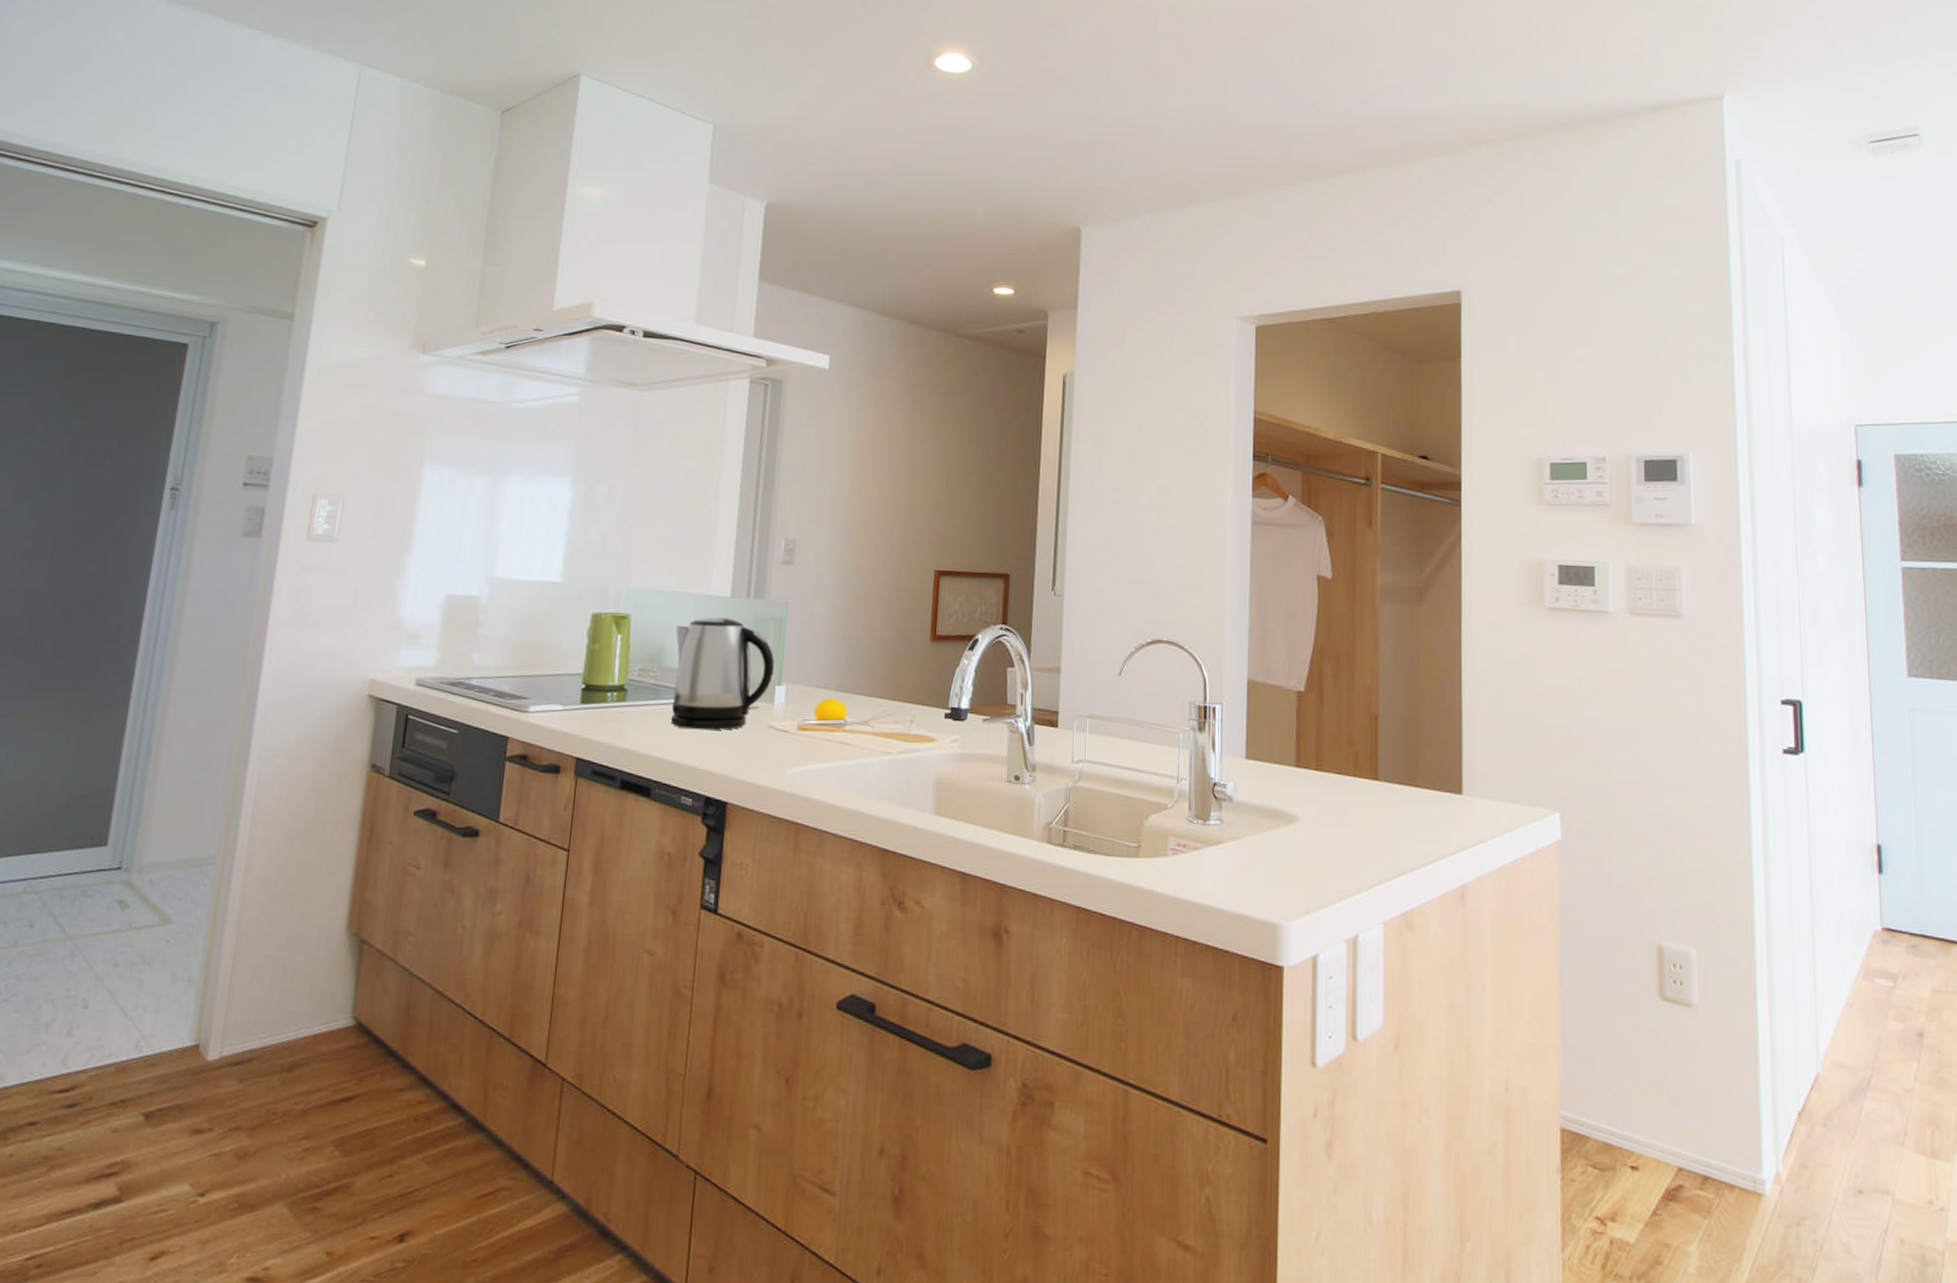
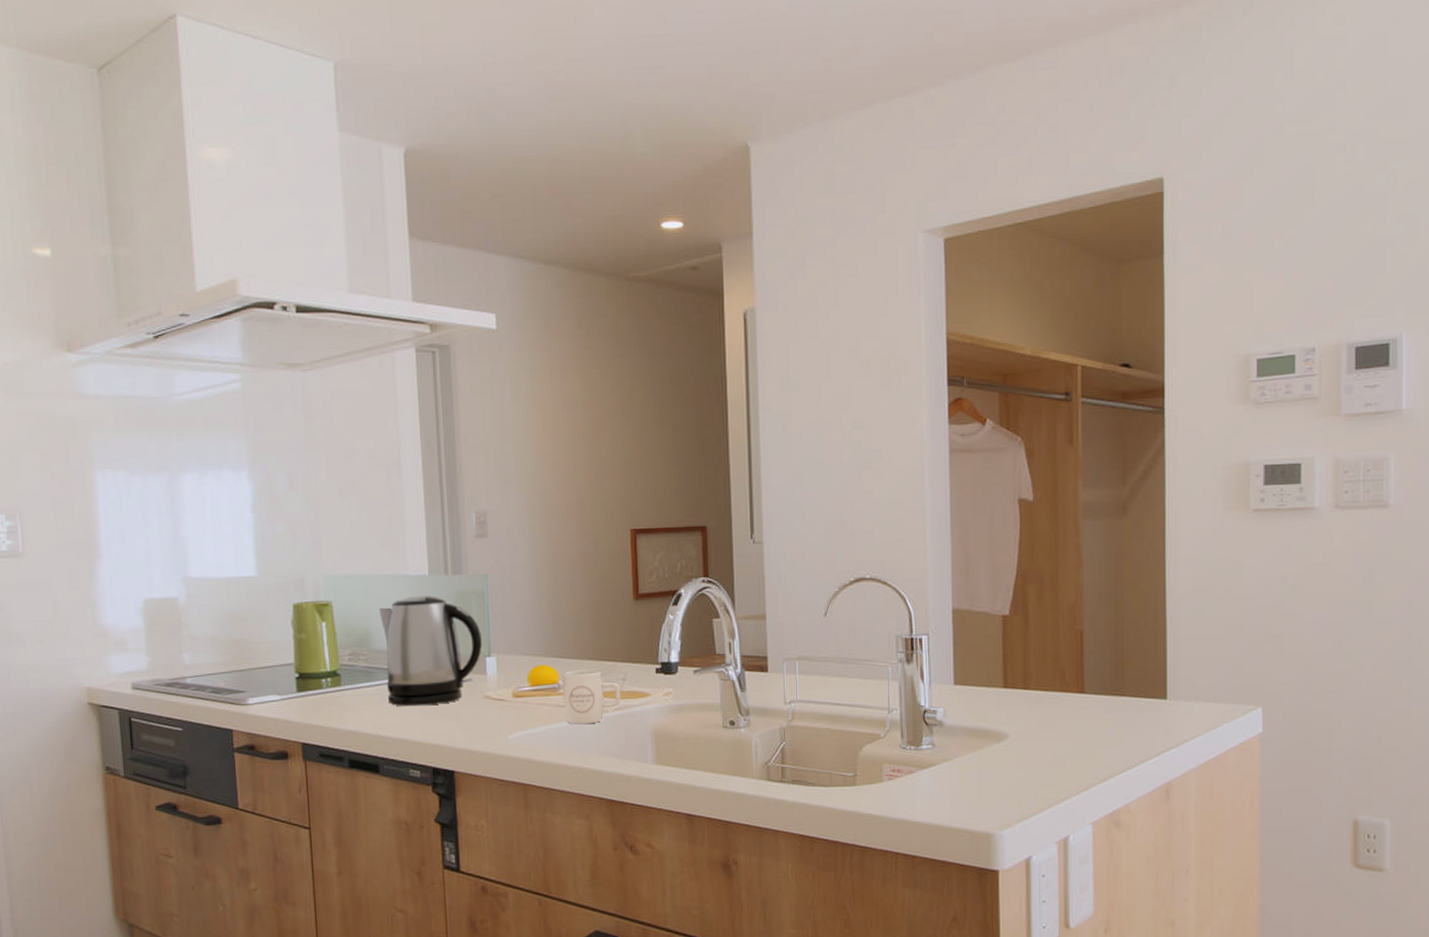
mug: none [847,707,908,766] -> present [562,669,621,725]

